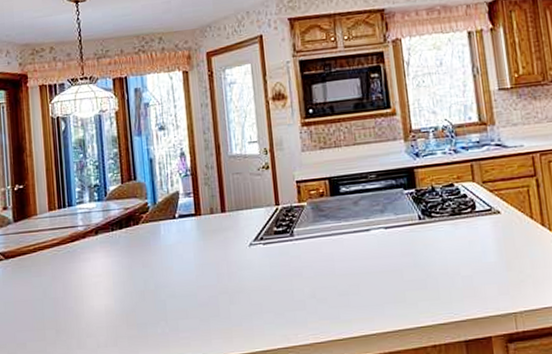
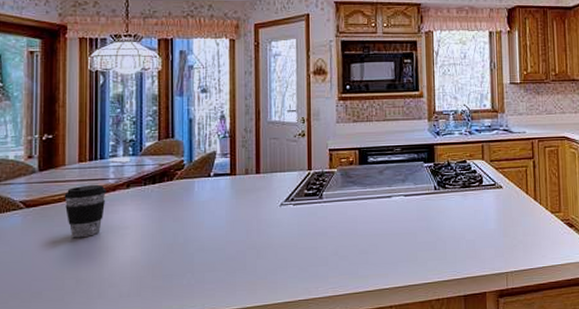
coffee cup: none [38,232,77,288] -> present [64,184,106,238]

